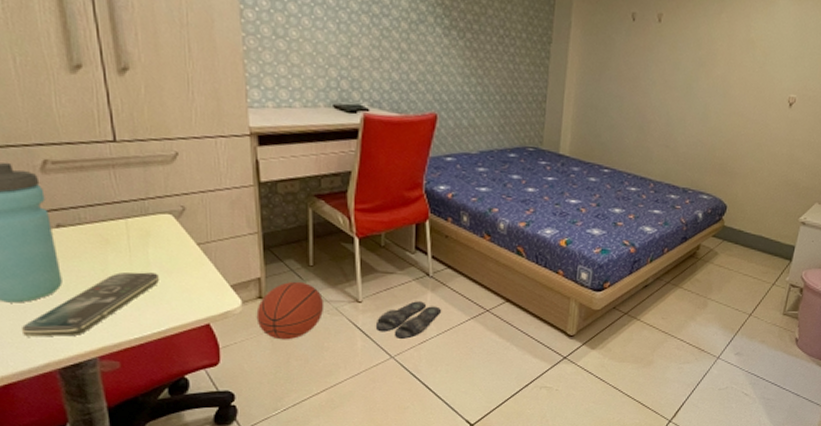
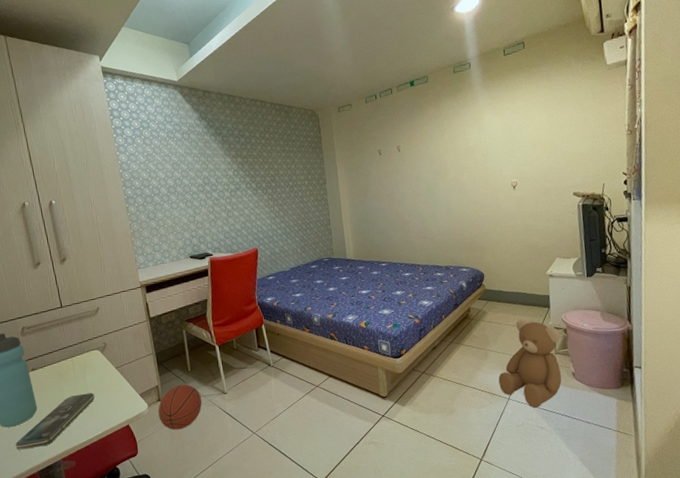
slippers: present [377,301,441,339] -> none [239,386,283,418]
teddy bear: none [711,269,795,372] -> present [498,319,562,408]

